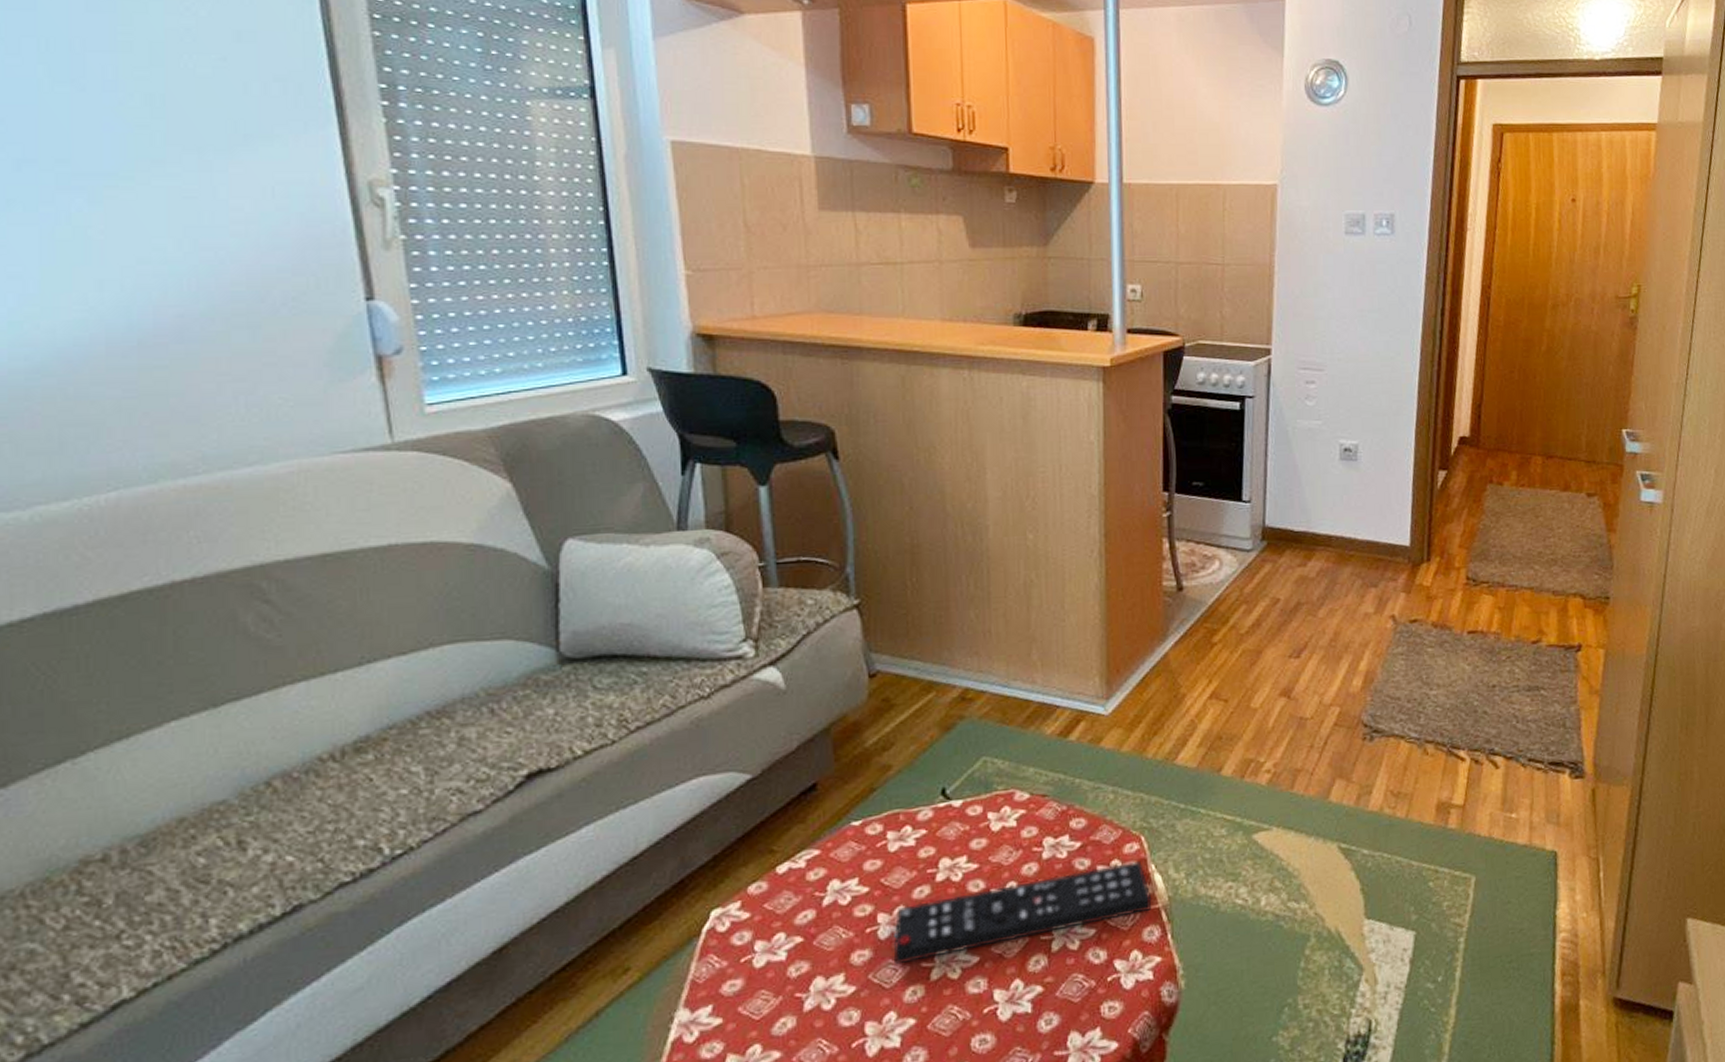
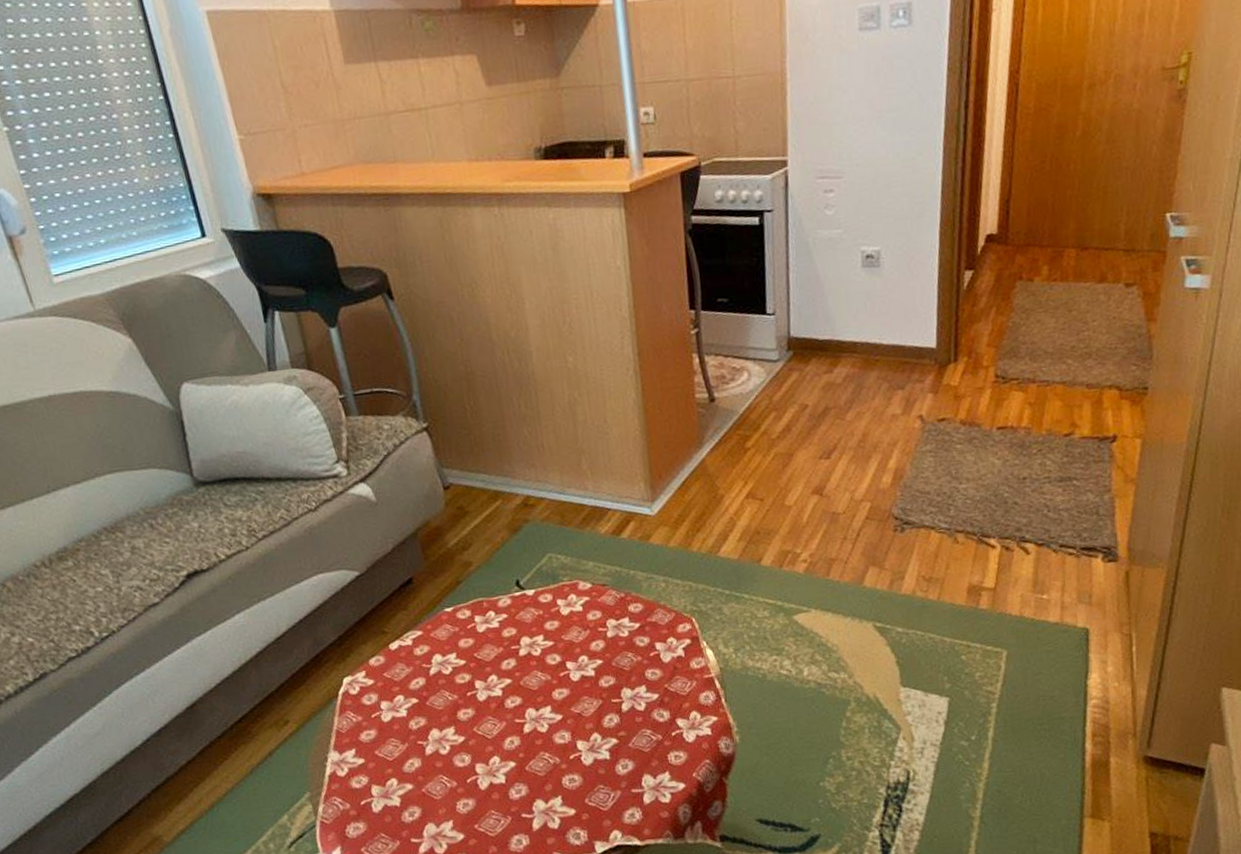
remote control: present [892,861,1152,965] -> none [489,638,706,721]

